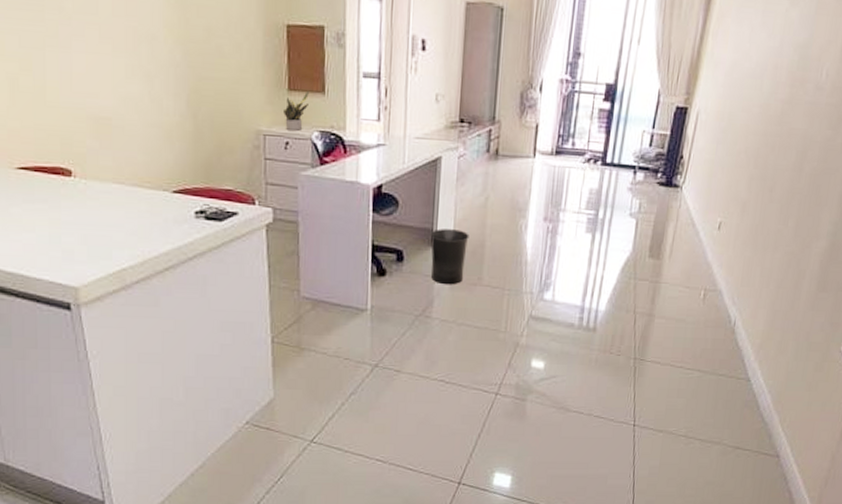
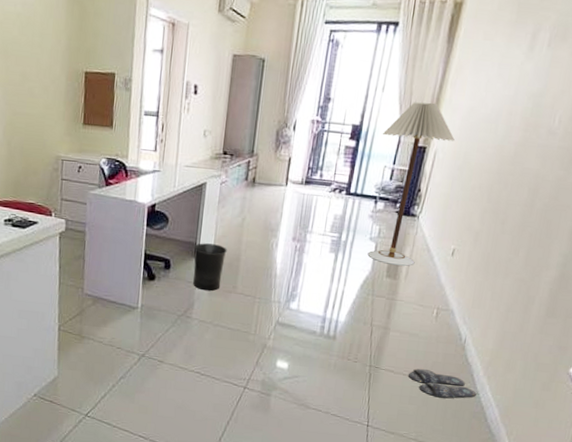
potted plant: present [284,90,309,132] -> none [79,125,100,158]
floor lamp: none [628,56,718,244] -> present [367,102,455,266]
slippers: none [676,358,748,388] -> present [409,369,477,399]

